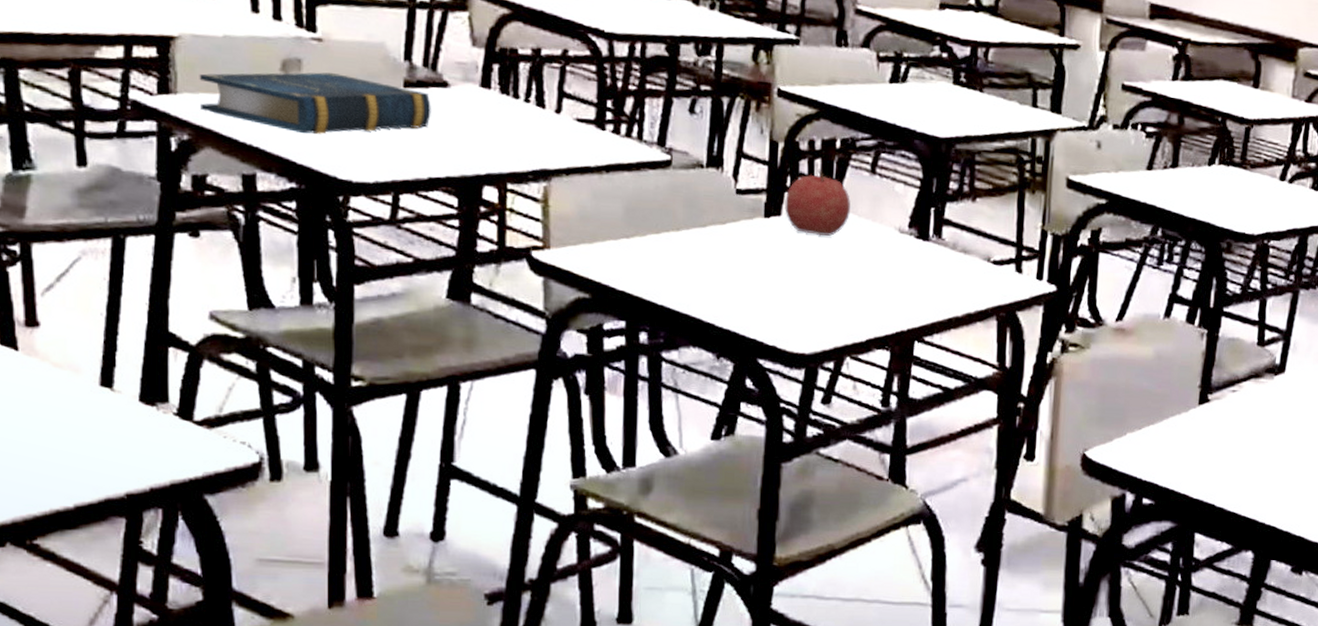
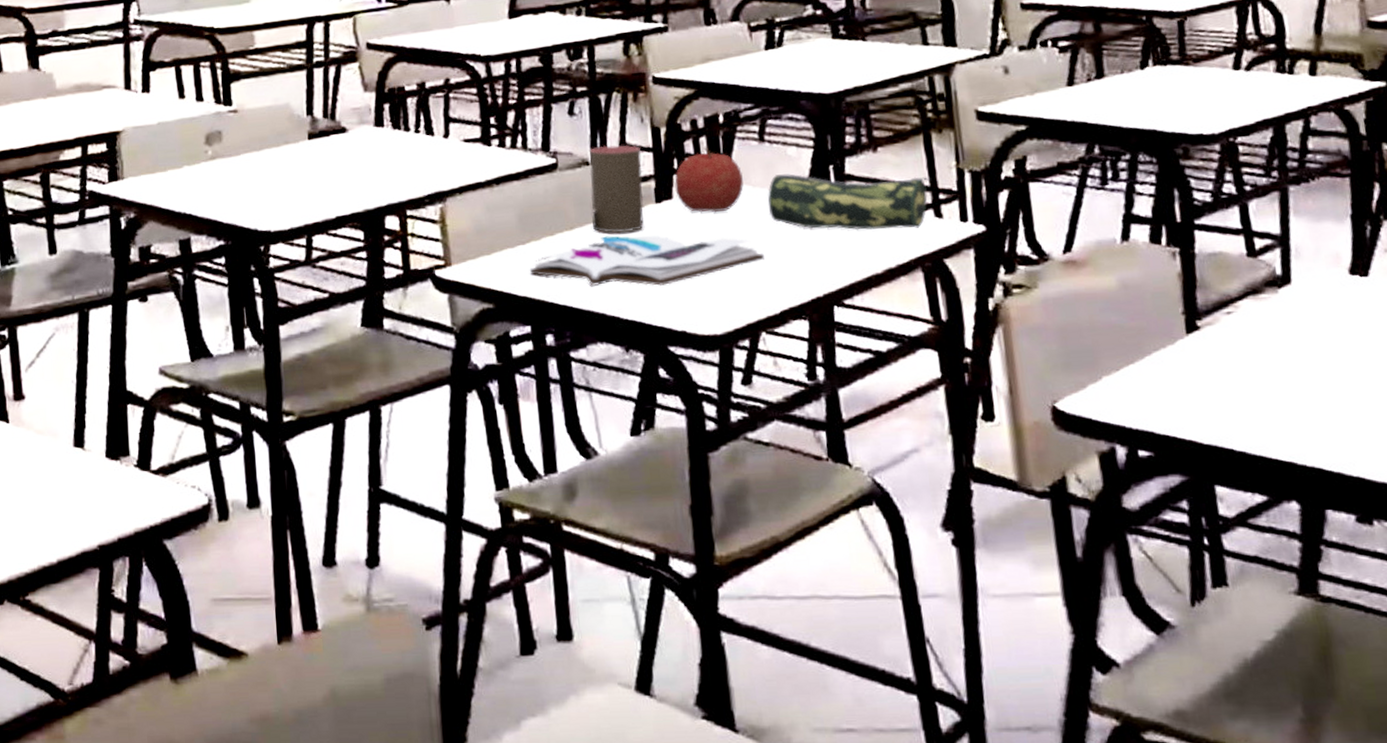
book: present [199,72,431,134] -> none [140,137,334,196]
book: none [630,242,859,300] -> present [529,234,764,286]
cup: none [699,150,756,243] -> present [589,144,644,234]
pencil case: none [869,208,1017,280] -> present [767,173,930,230]

